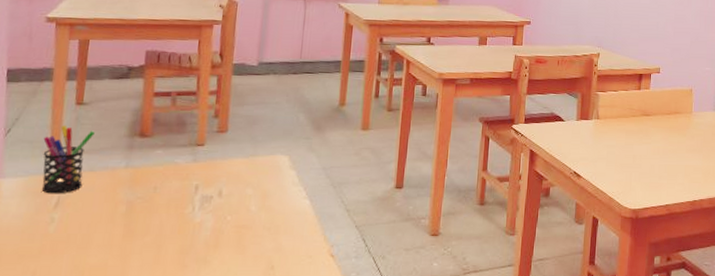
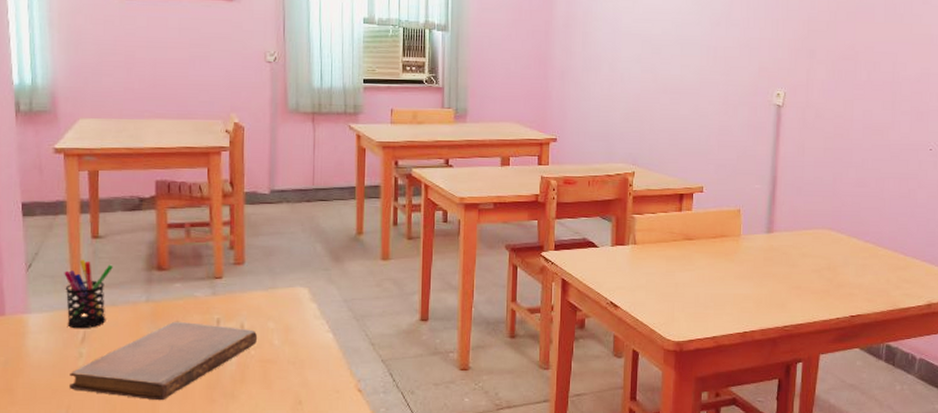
notebook: none [37,187,235,266] -> present [69,321,258,401]

